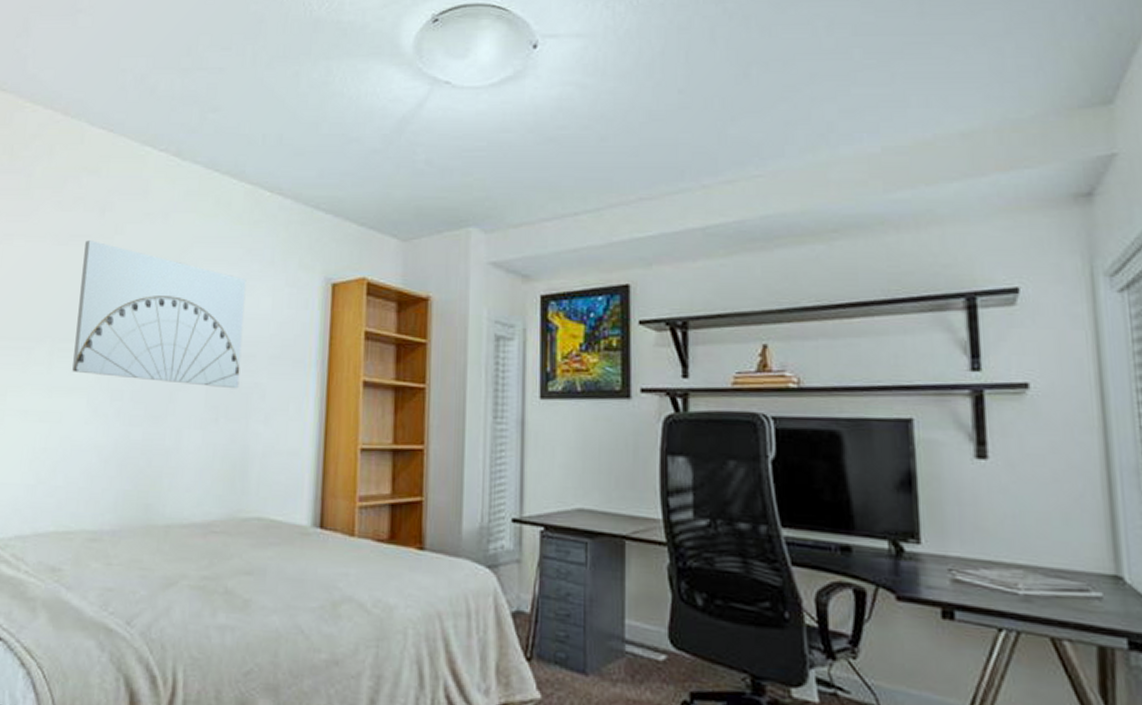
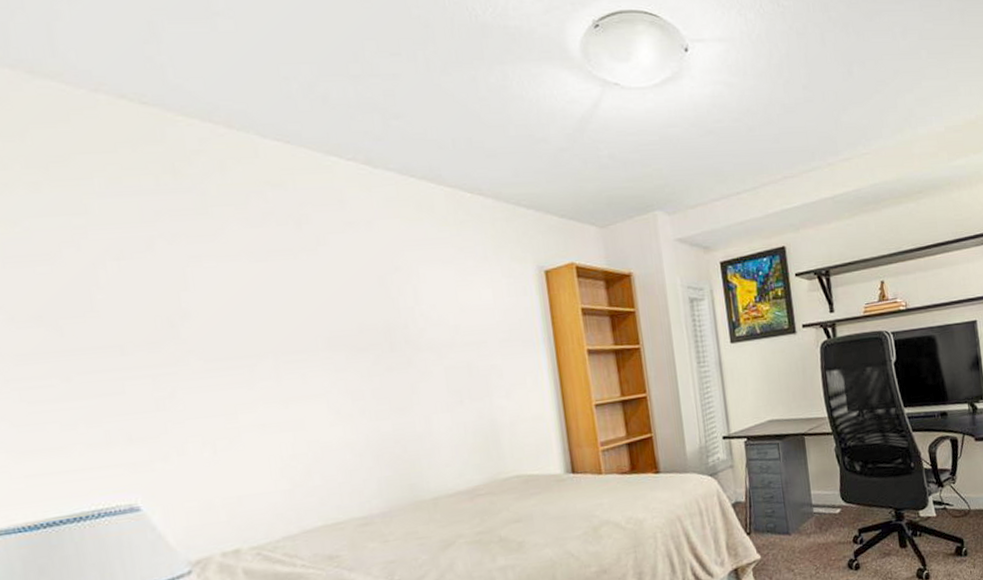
wall art: present [72,240,247,389] -> none [287,254,477,382]

